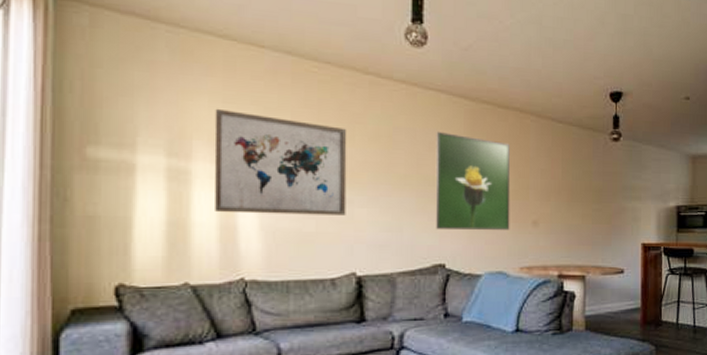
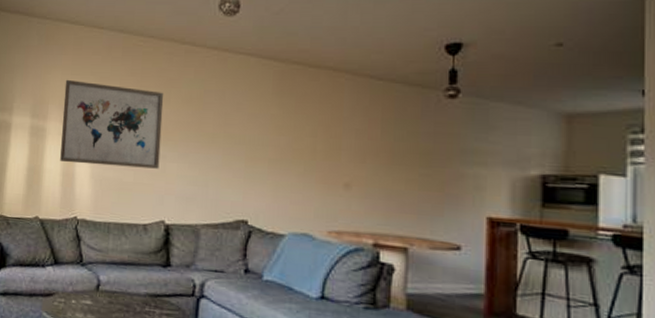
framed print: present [435,132,511,230] -> none [240,93,321,191]

